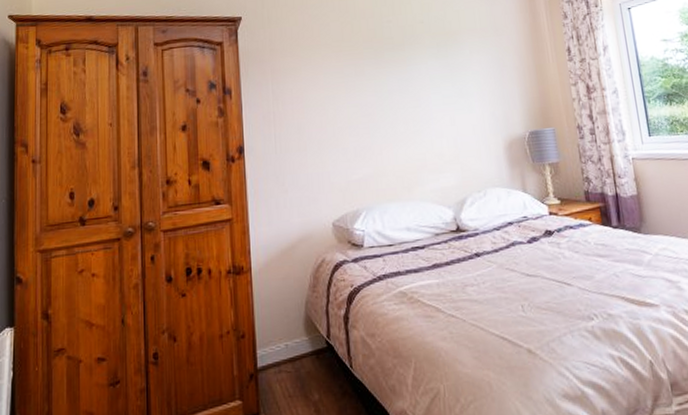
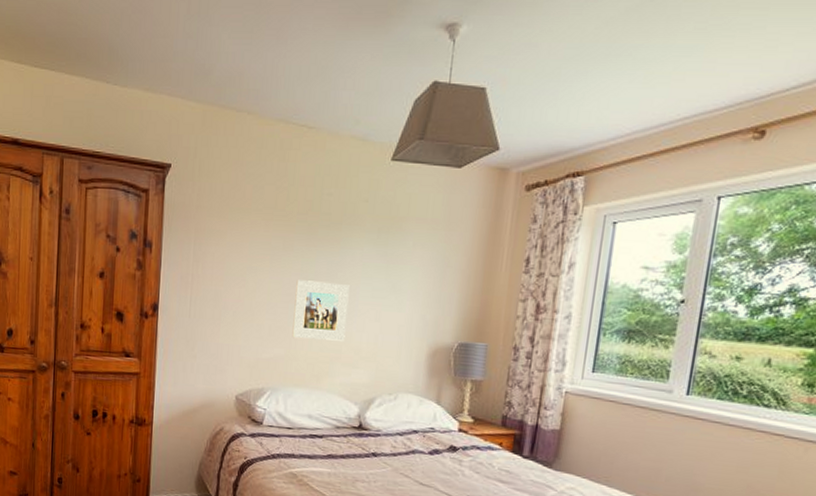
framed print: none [373,97,427,155] -> present [292,280,350,341]

